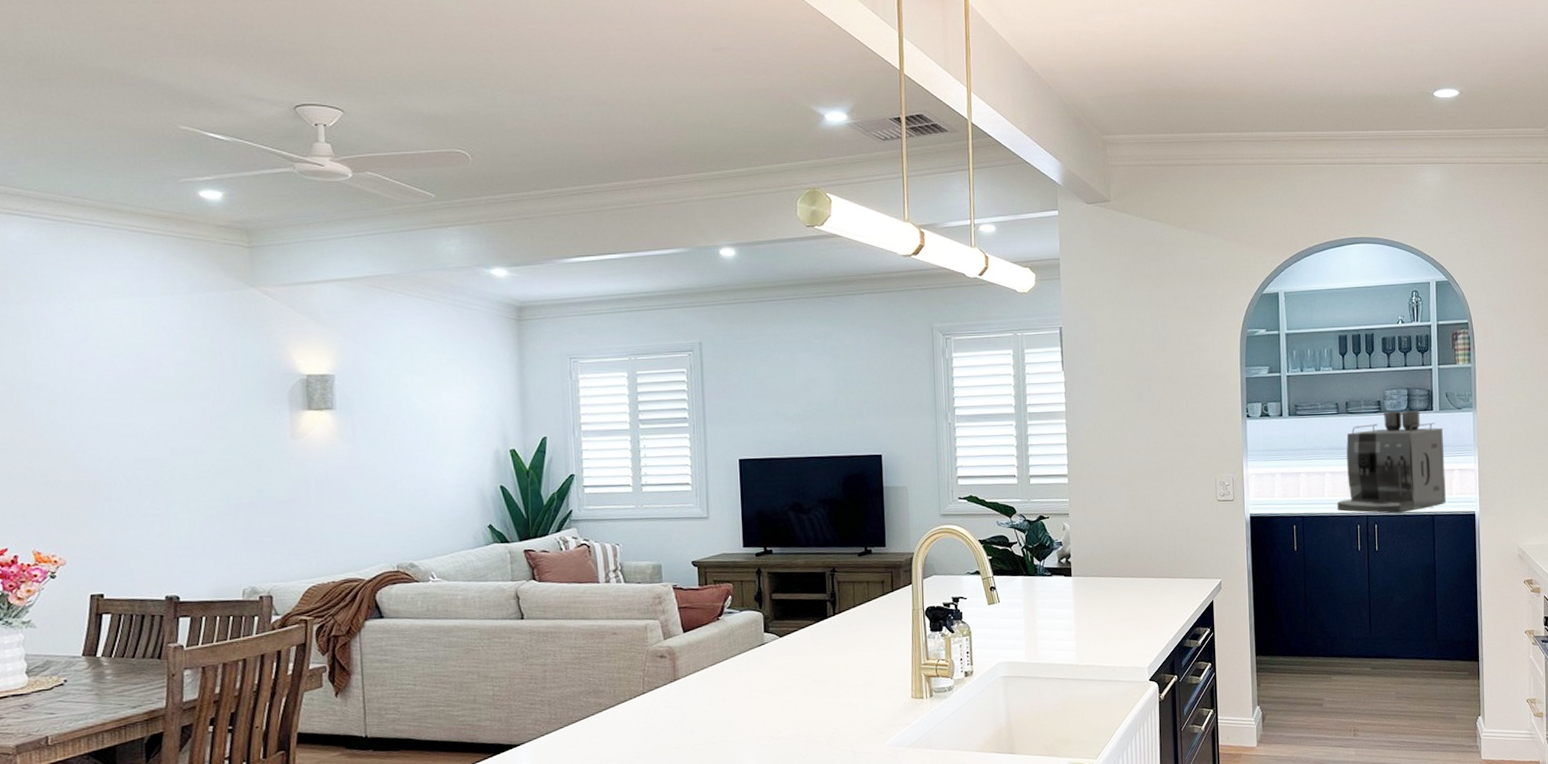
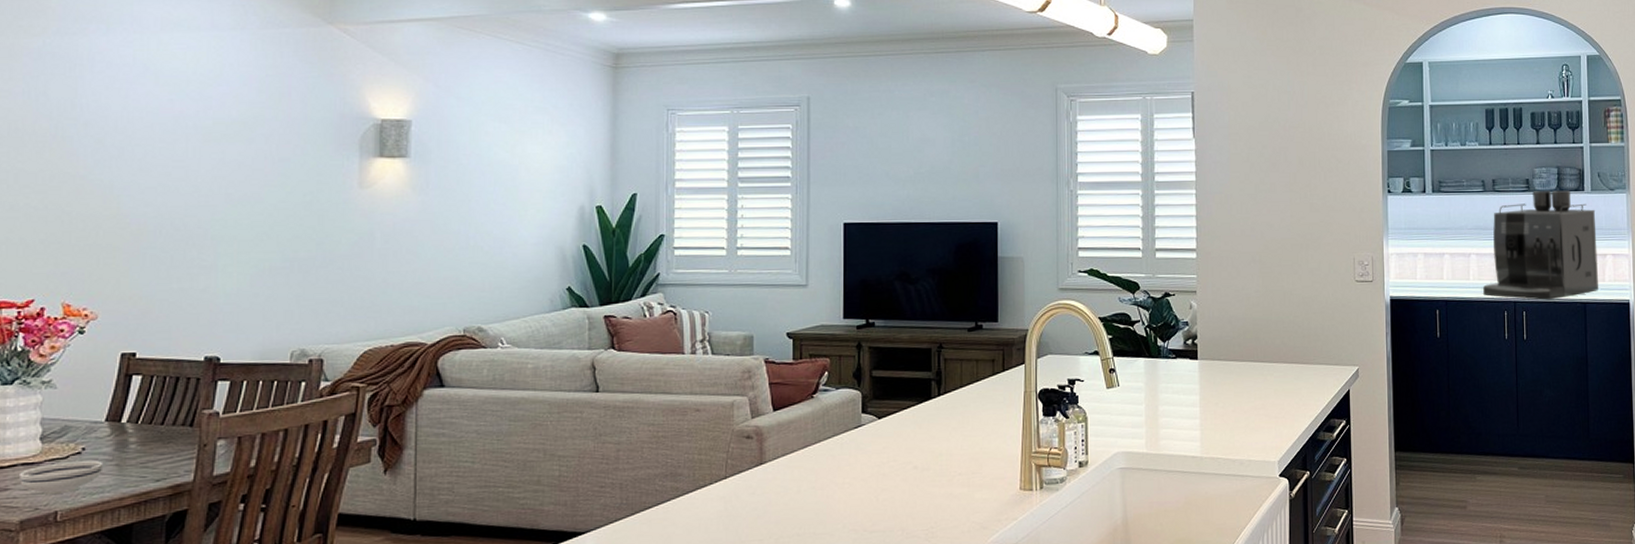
bowl: none [11,691,85,722] -> present [20,460,104,494]

